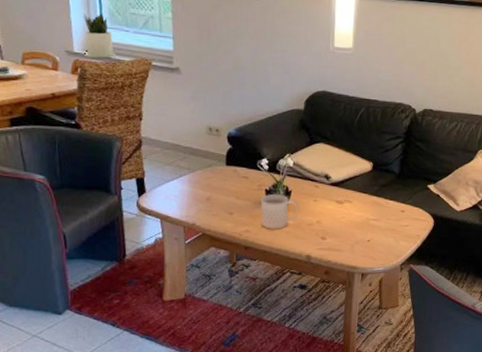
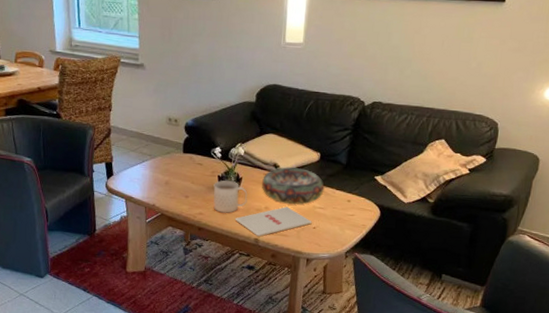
planter: present [83,13,116,60] -> none [64,17,90,57]
magazine: none [284,220,366,253] -> present [235,206,312,237]
decorative bowl: none [312,178,378,217] -> present [261,167,325,204]

